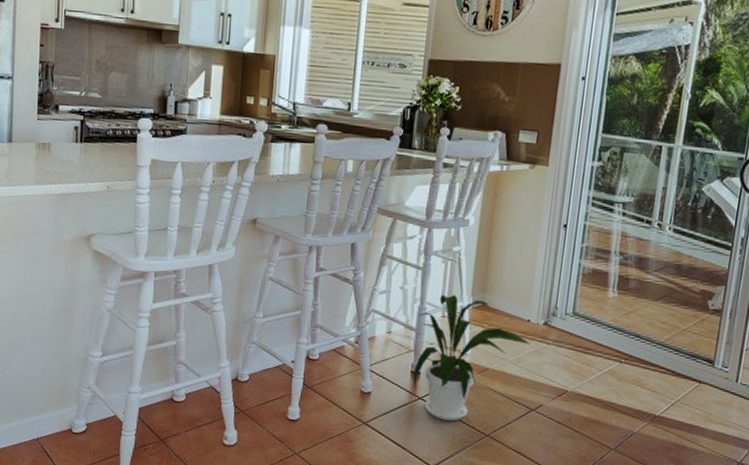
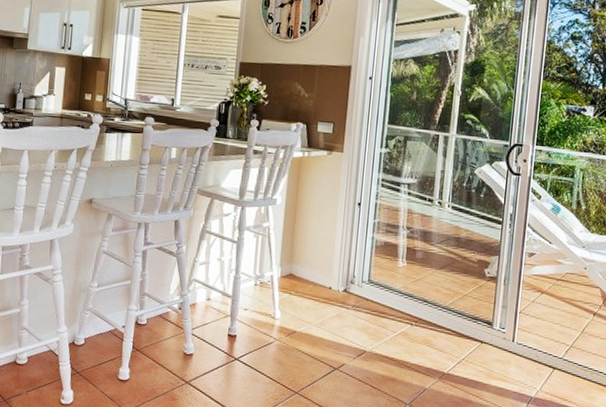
house plant: present [412,294,531,421] -> none [229,265,332,380]

